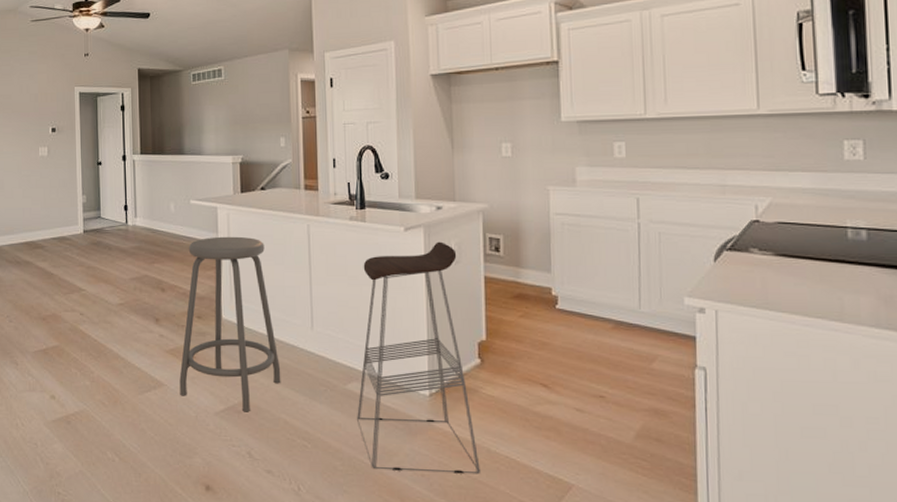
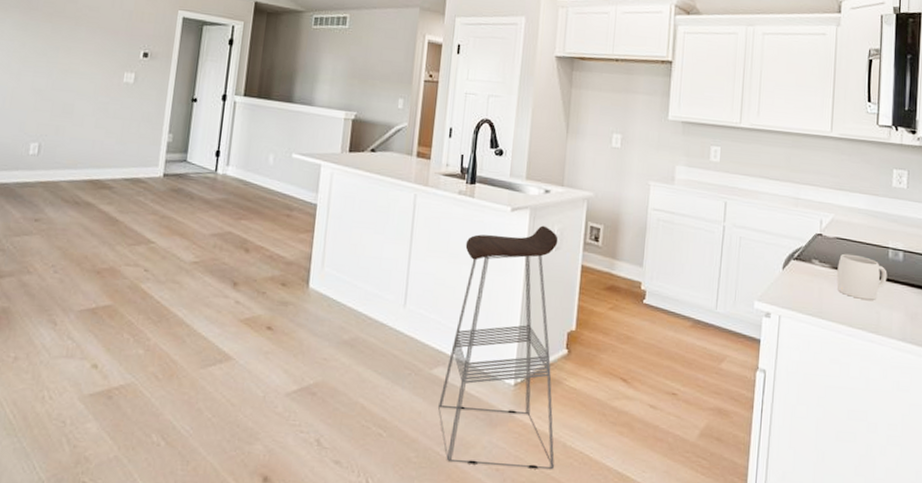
bar stool: present [179,236,281,412] -> none [249,197,367,395]
mug: none [782,238,848,286] -> present [837,253,887,300]

